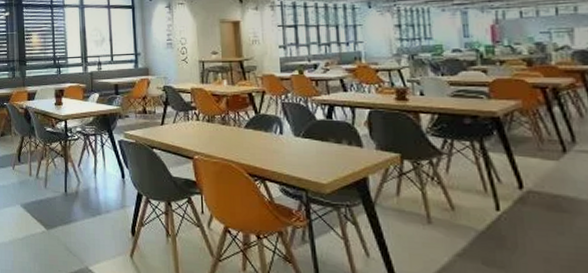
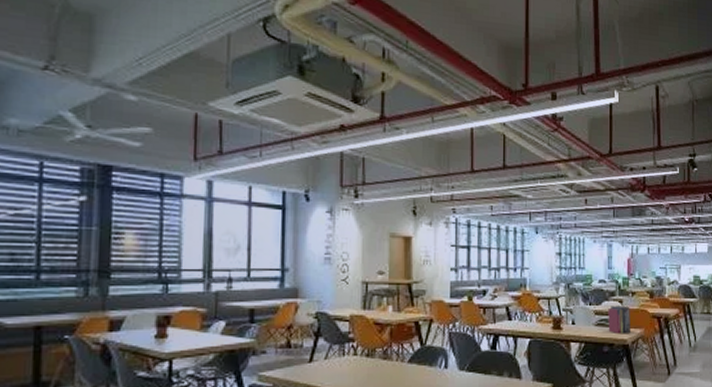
books: none [467,75,503,106] -> present [608,305,632,335]

